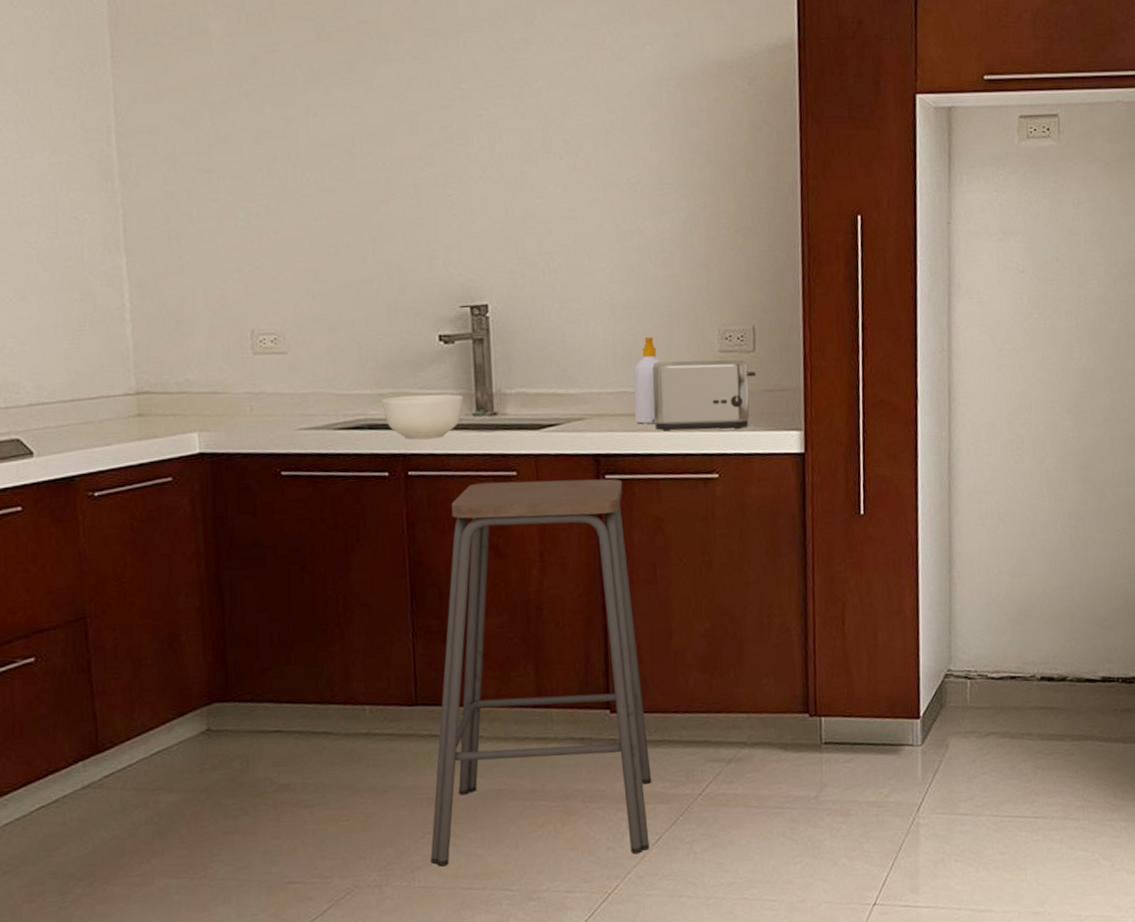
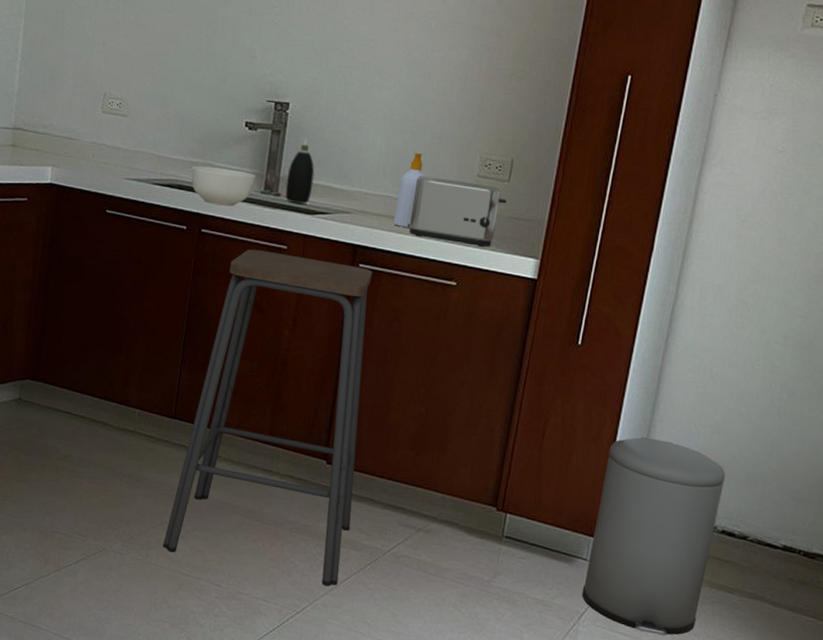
soap dispenser: none [501,342,534,420] -> present [285,137,315,204]
pedal bin: none [913,596,1034,806] -> present [582,436,726,636]

